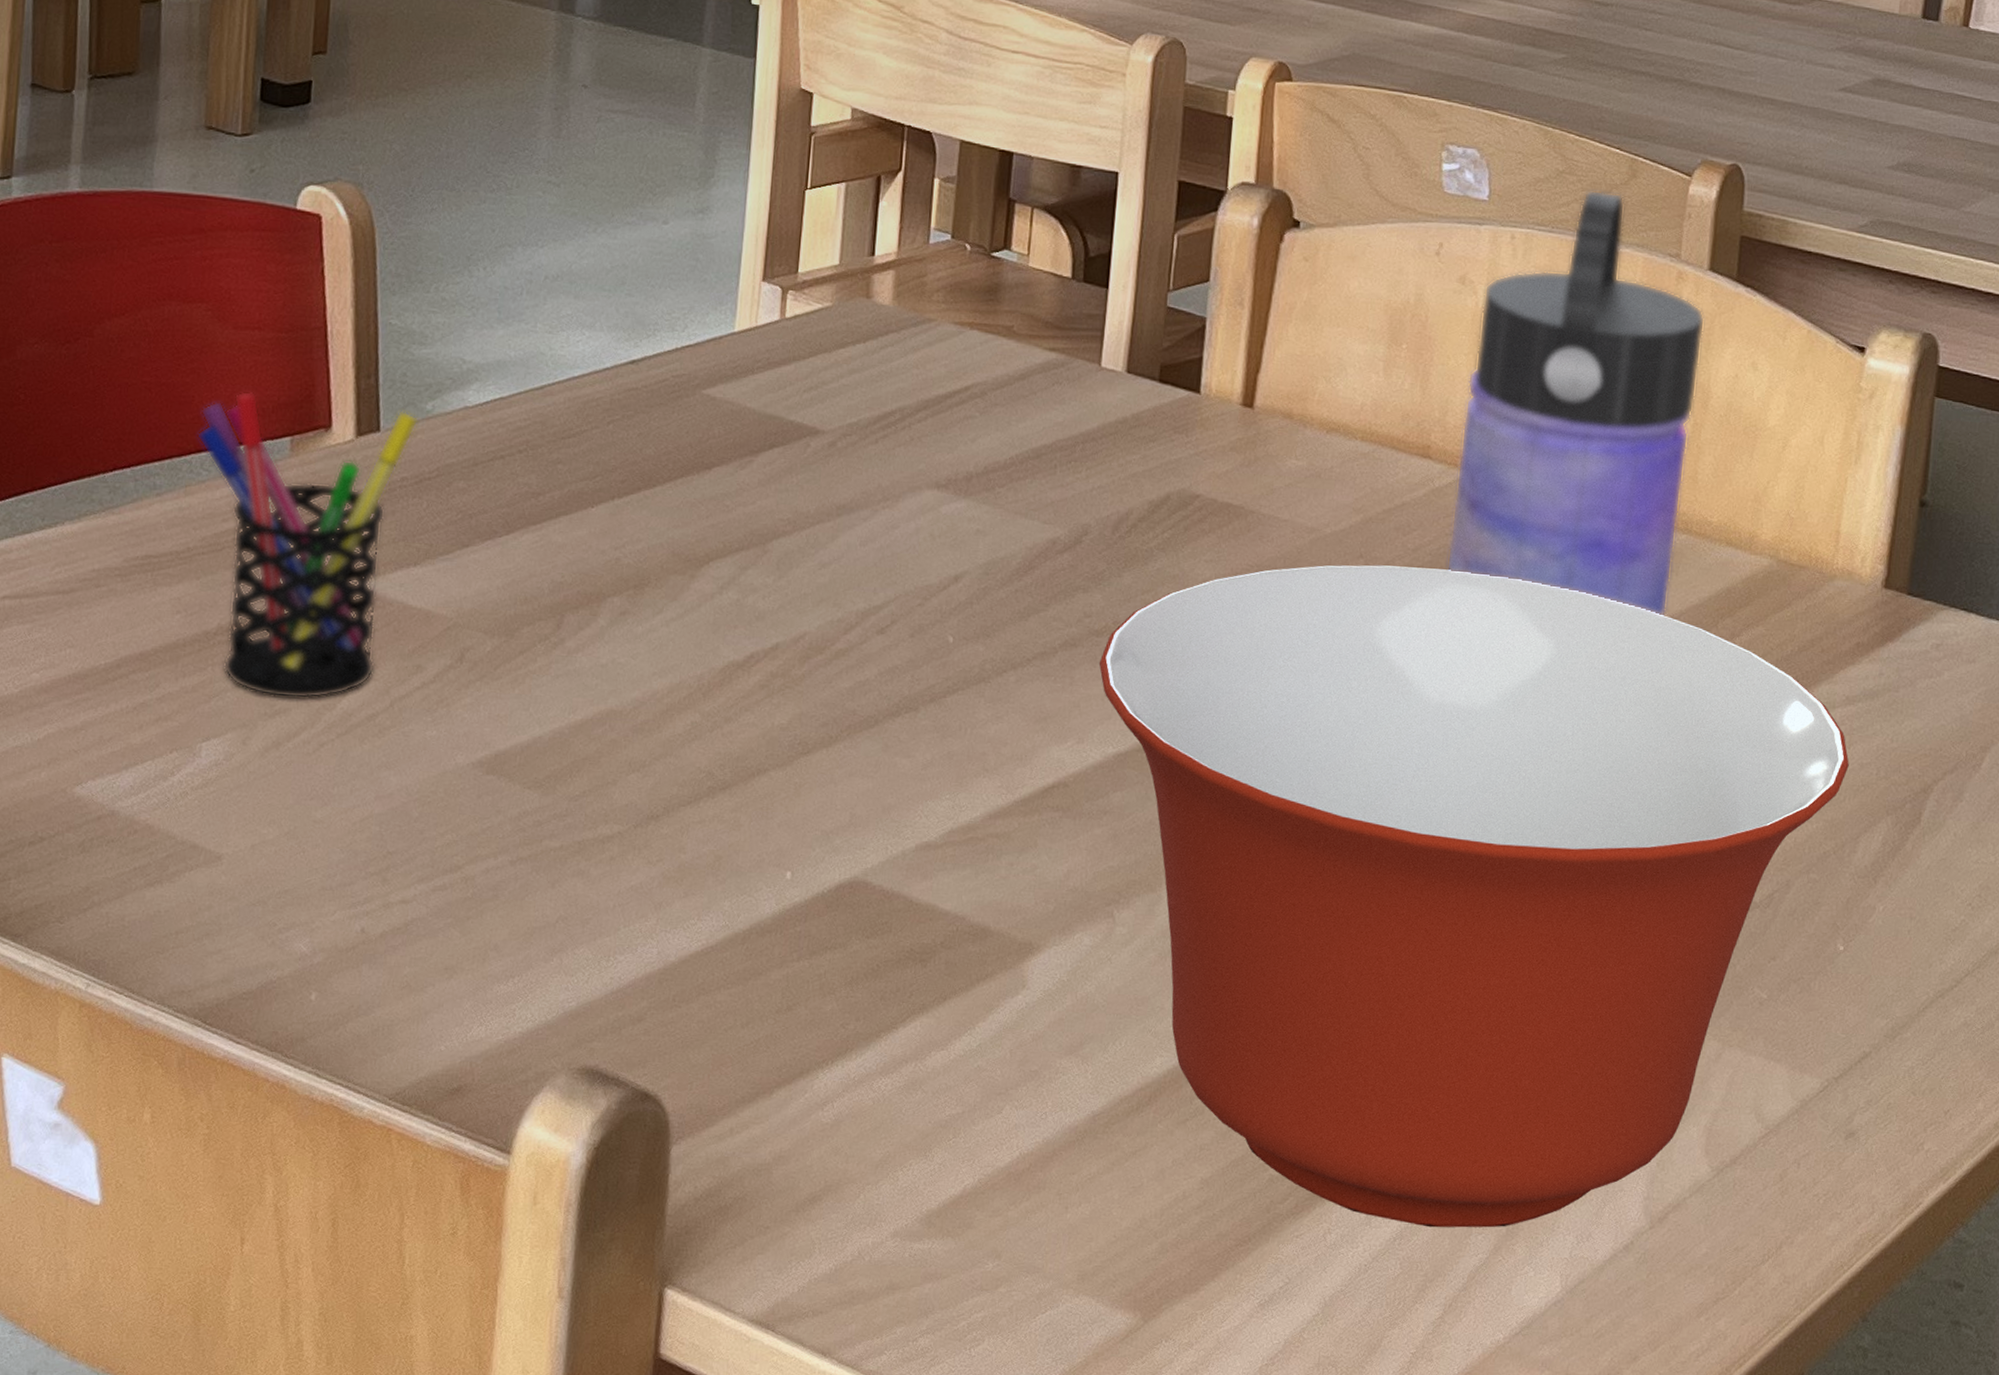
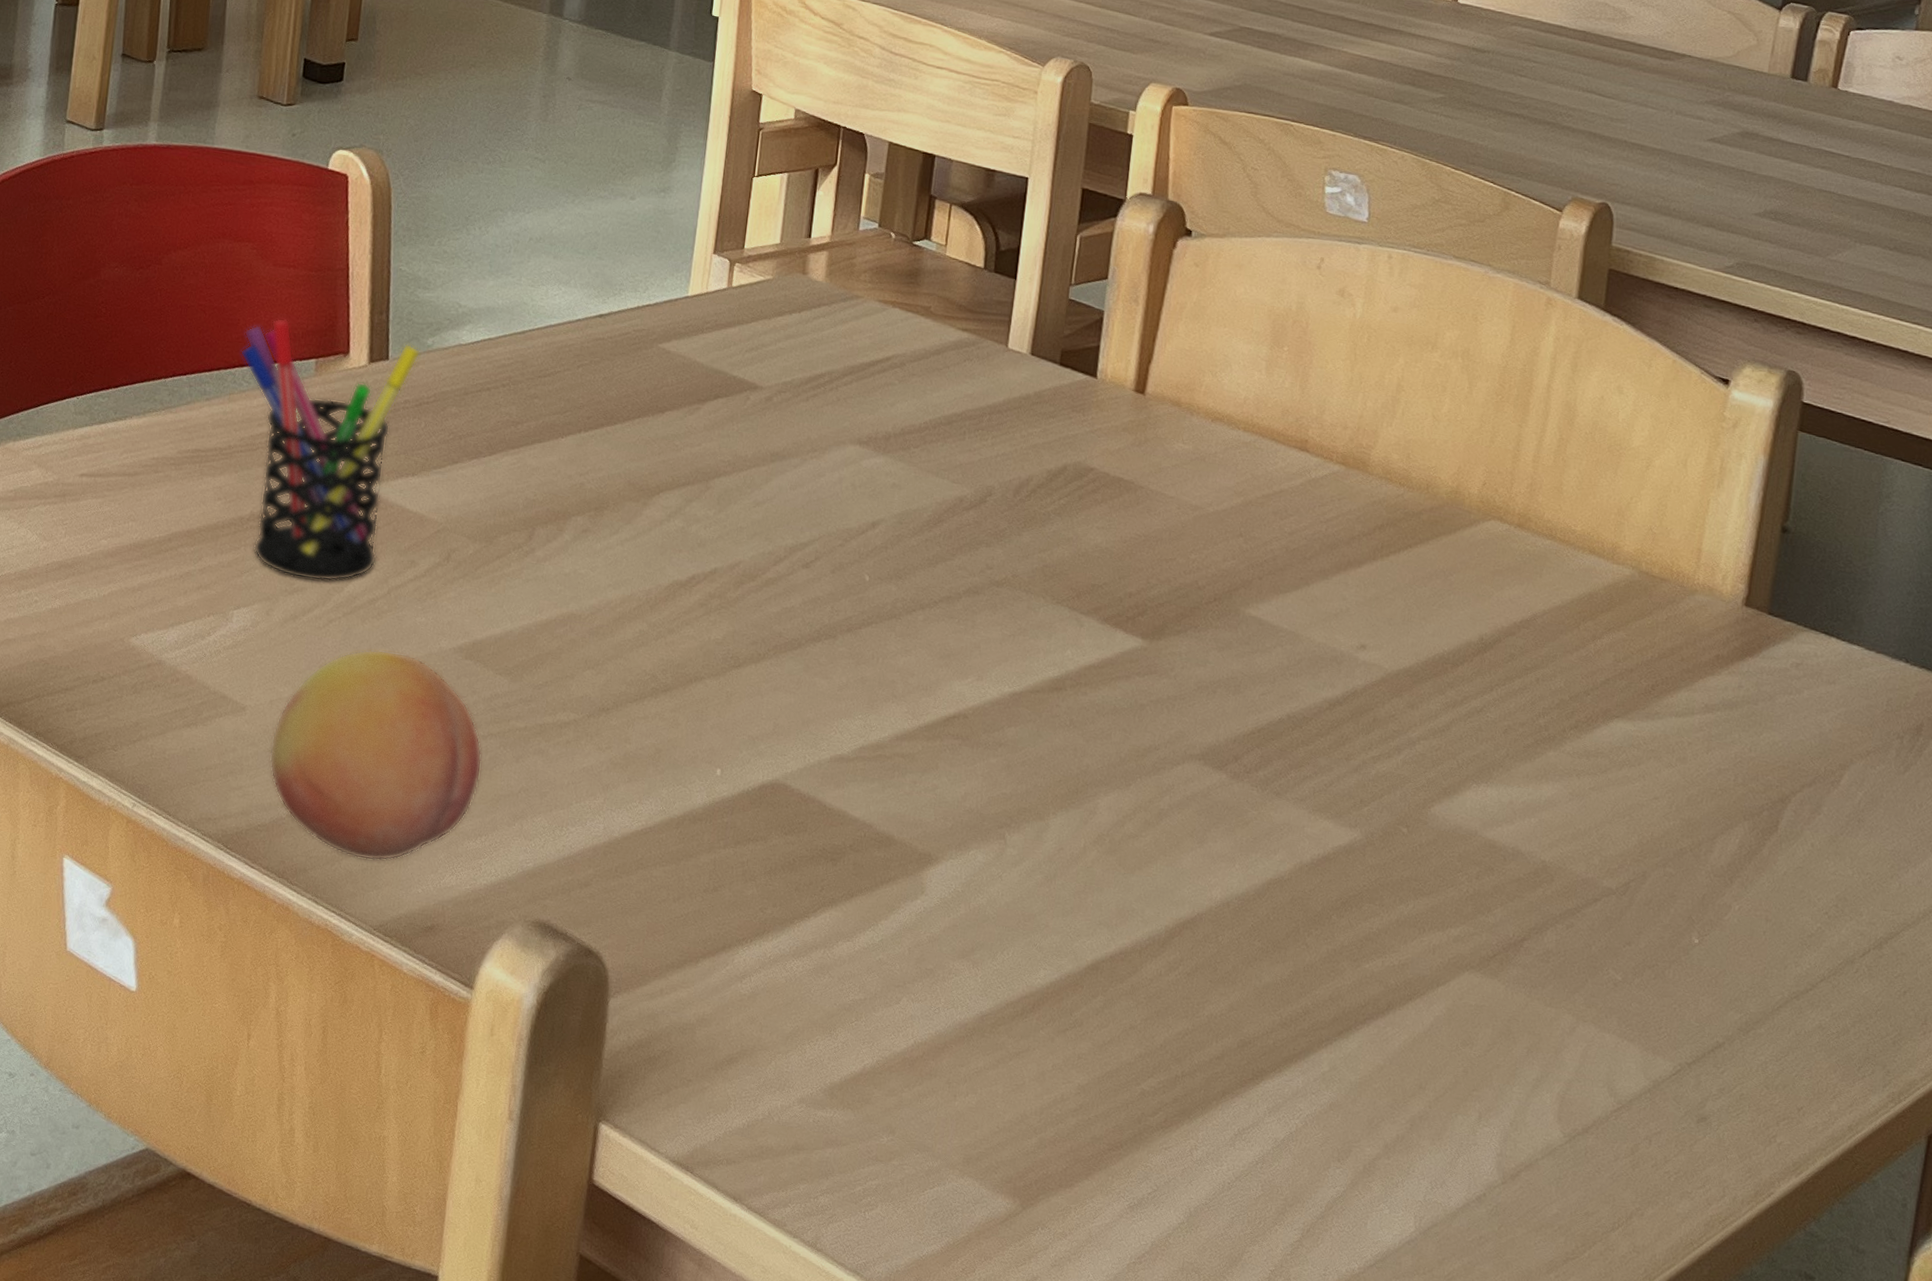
fruit: none [253,772,512,1020] -> present [269,649,483,861]
mixing bowl: present [1099,565,1849,1228] -> none [998,540,1707,1164]
water bottle: present [1446,189,1705,616] -> none [1320,218,1573,614]

